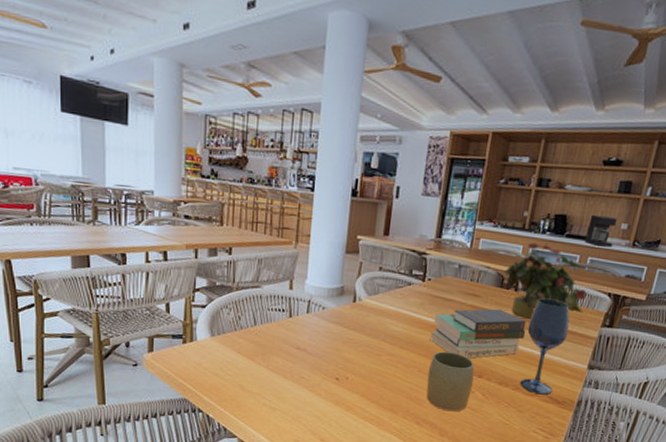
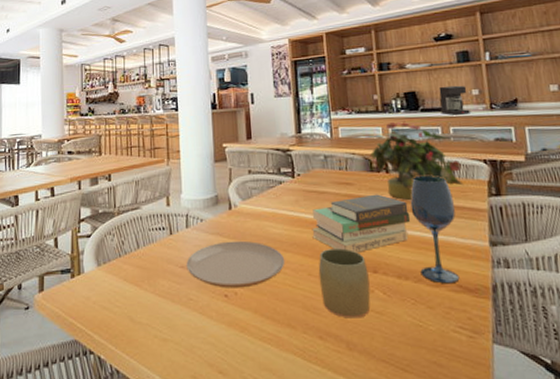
plate: none [302,331,400,375] -> present [186,240,285,288]

